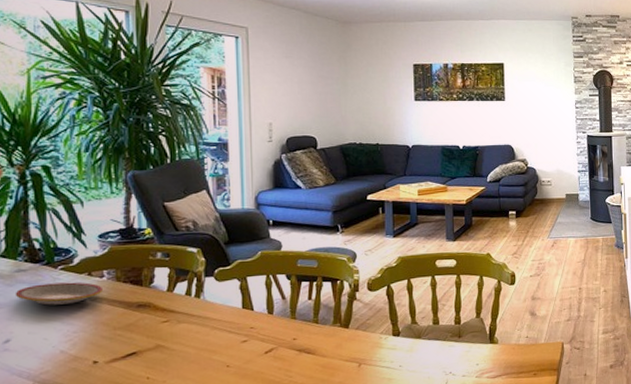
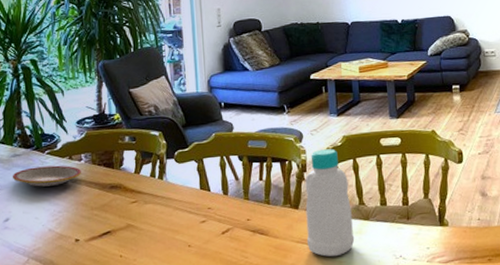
bottle: none [356,269,405,375] -> present [305,149,355,257]

